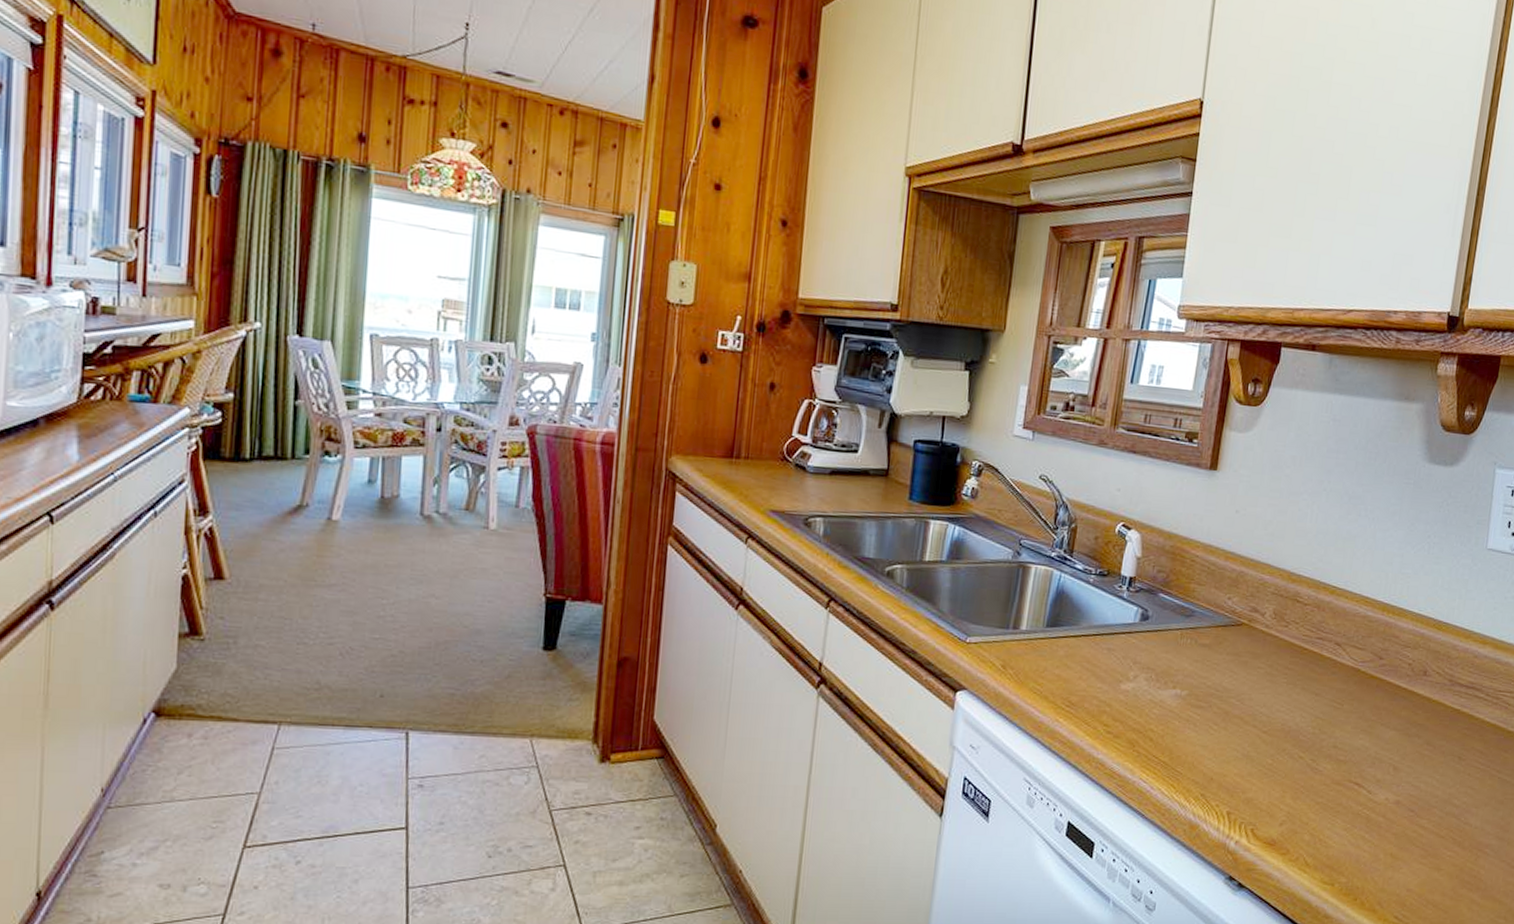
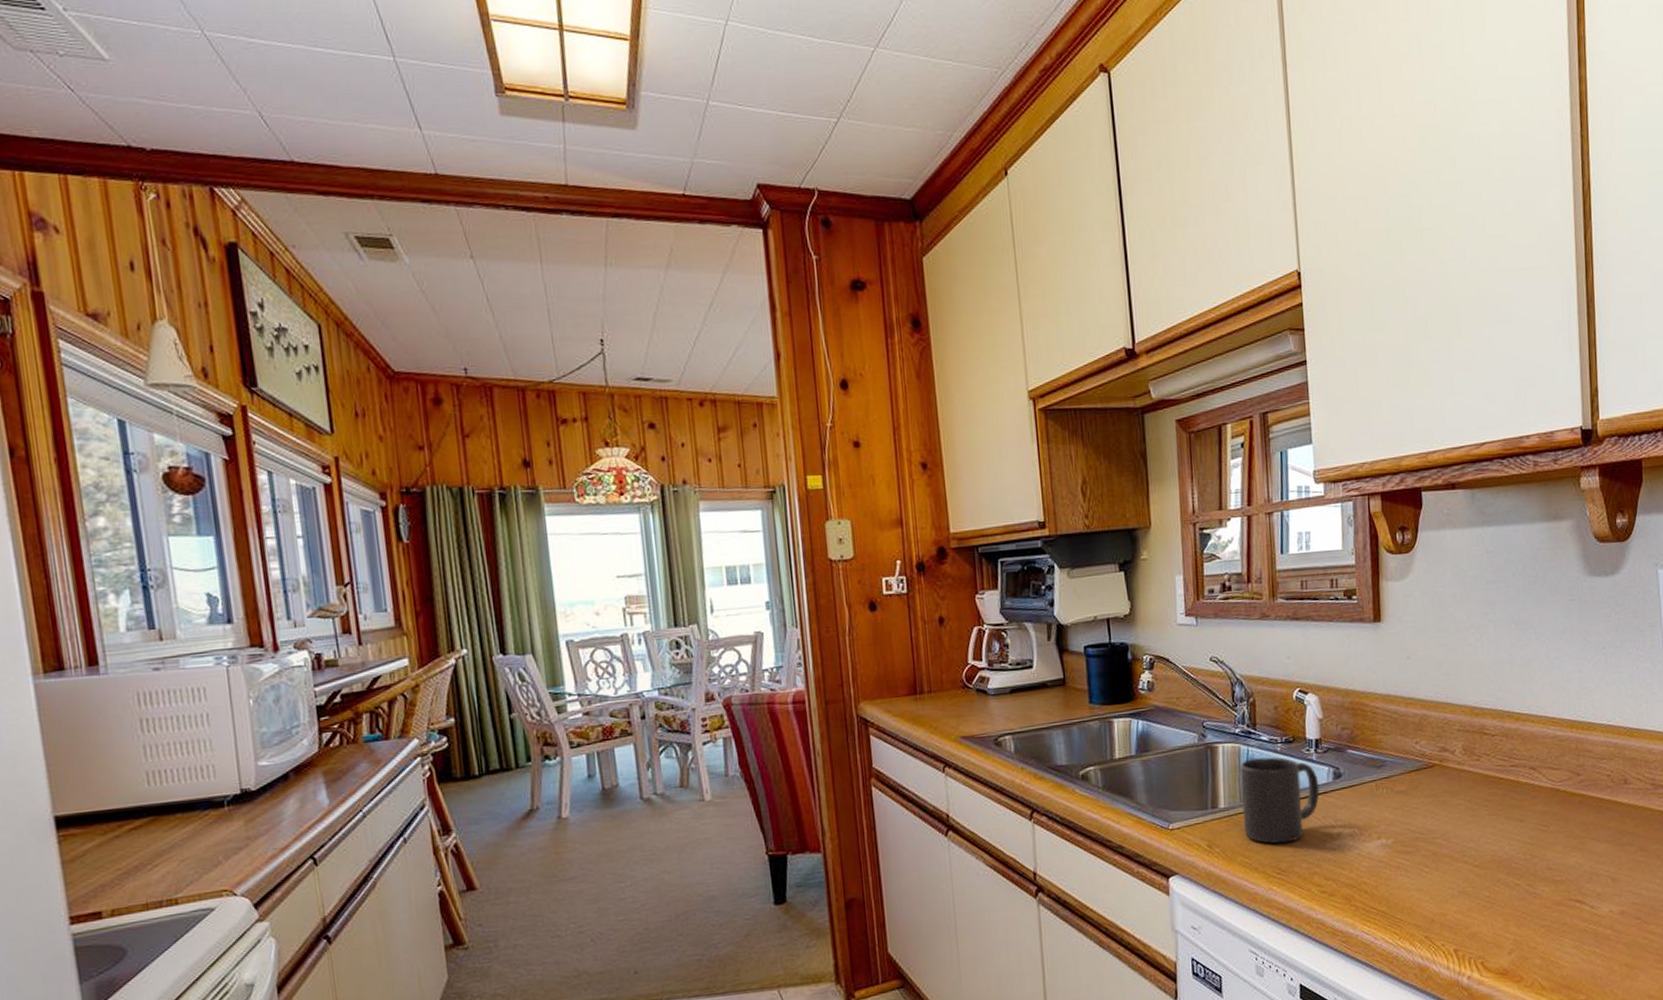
mug: none [1041,585,1126,677] -> present [1240,757,1320,844]

